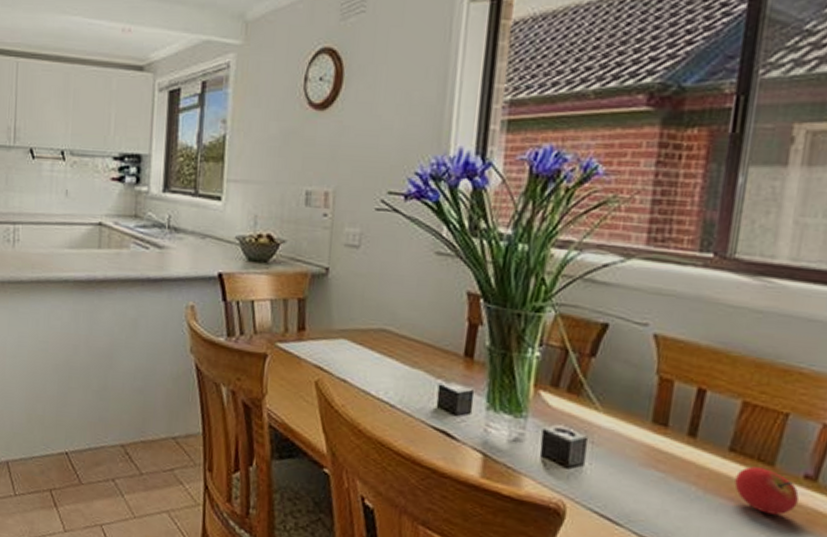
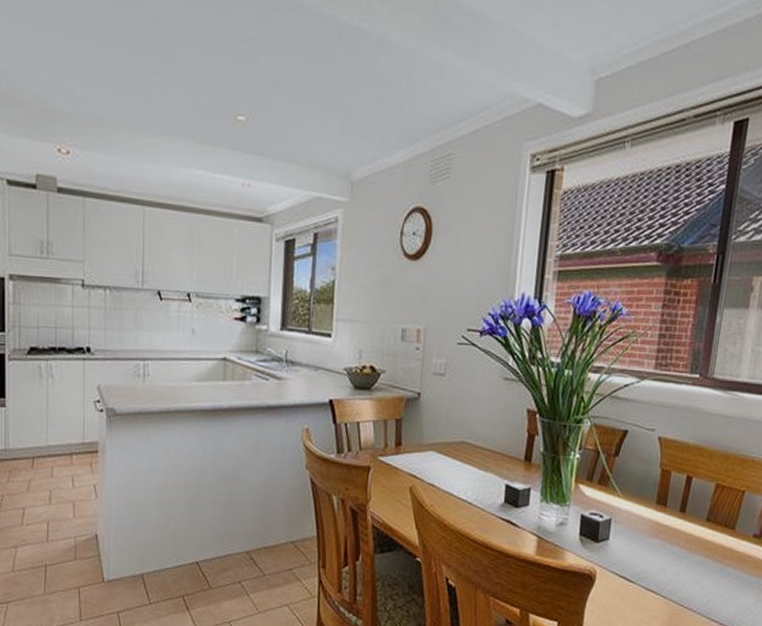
fruit: present [734,466,799,515] -> none [709,531,750,565]

